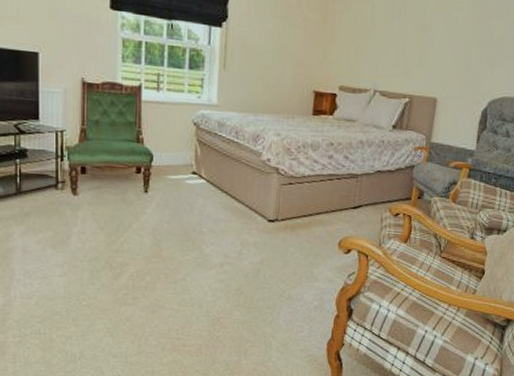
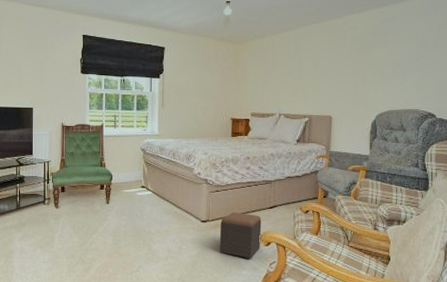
footstool: none [288,211,343,269] -> present [219,212,262,259]

